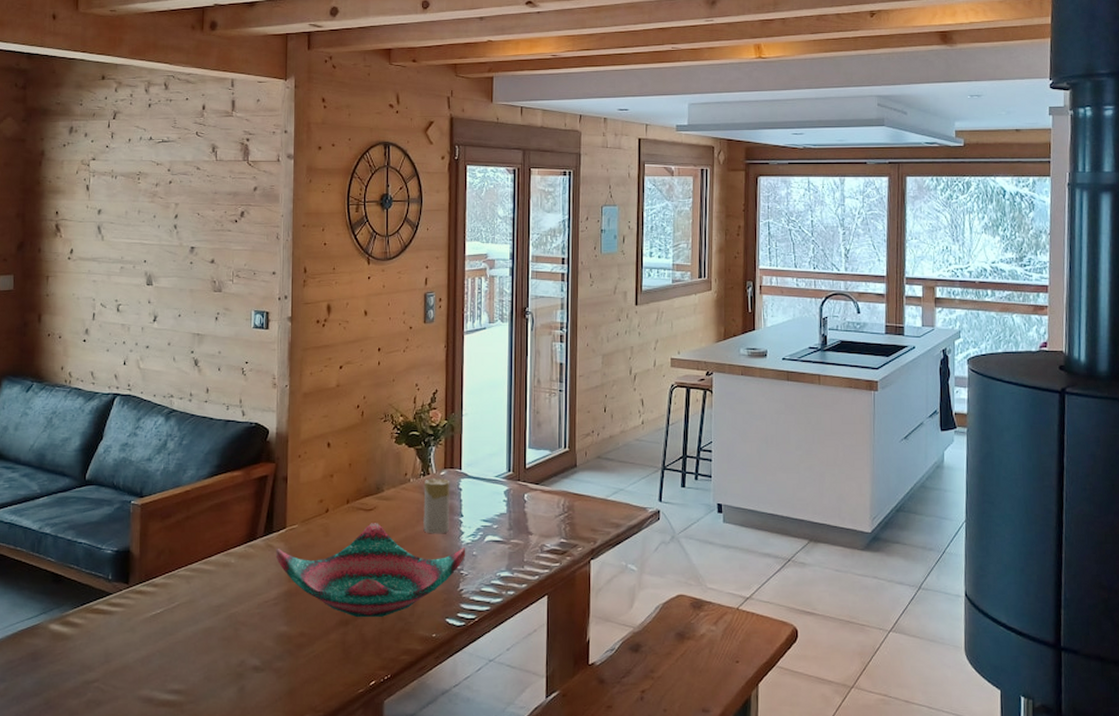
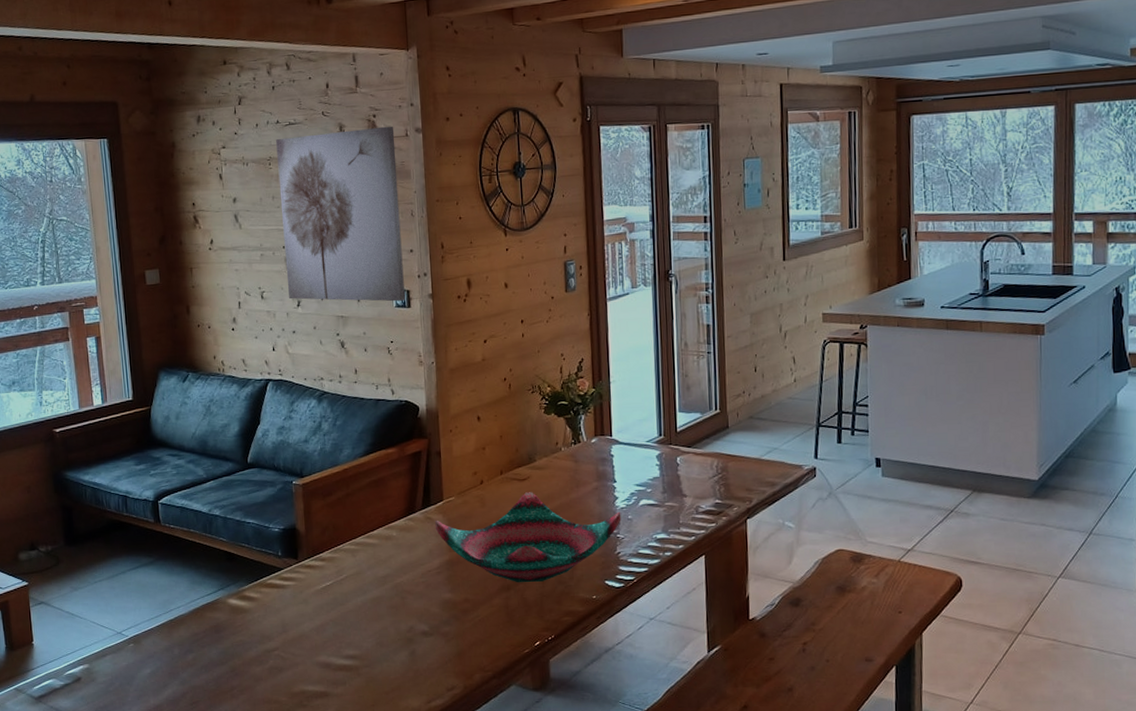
wall art: none [145,150,267,322] -> present [276,126,405,302]
candle: present [423,478,450,534] -> none [575,446,603,501]

